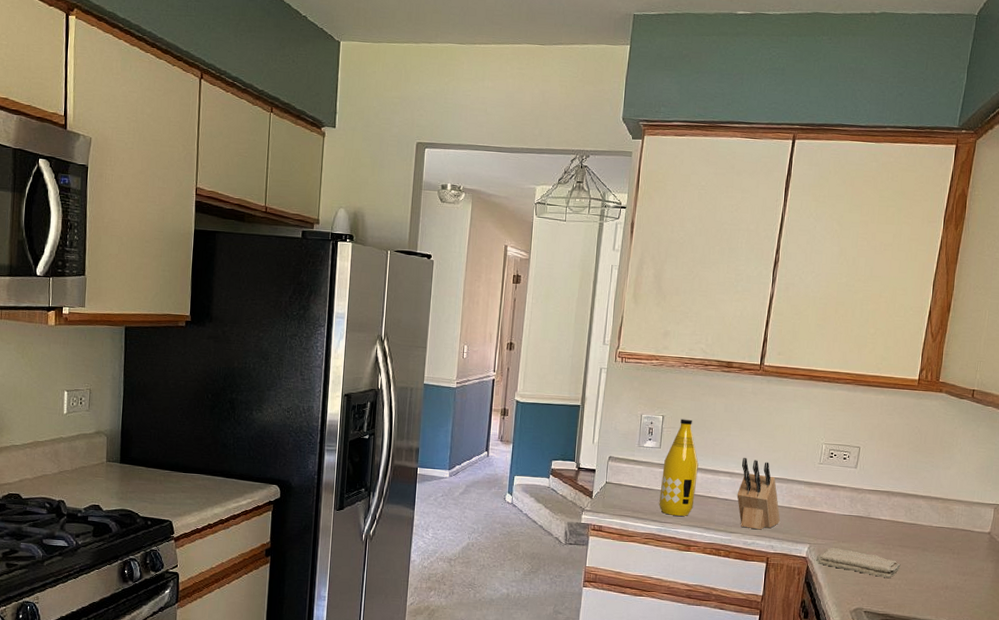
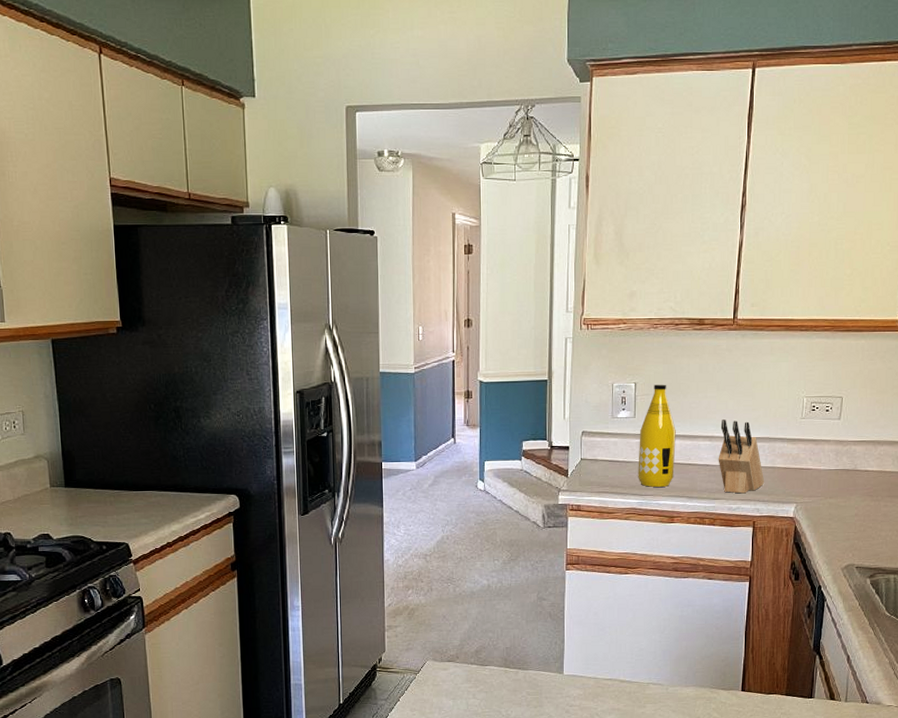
washcloth: present [816,548,901,579] -> none [804,505,891,531]

